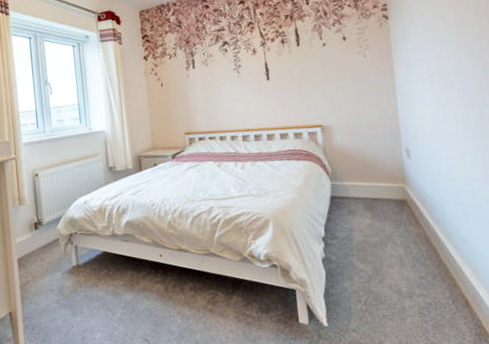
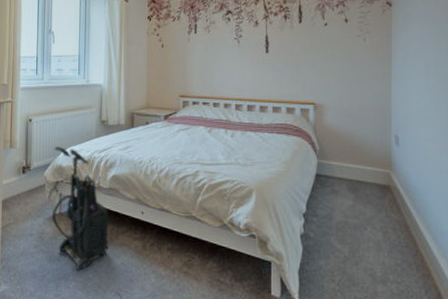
vacuum cleaner: none [64,198,131,322] -> present [52,147,109,271]

